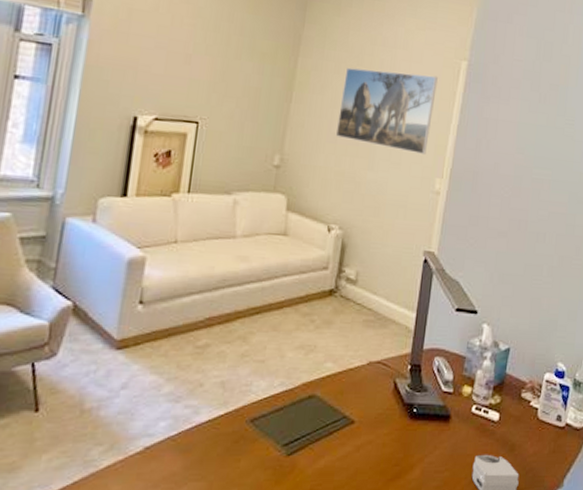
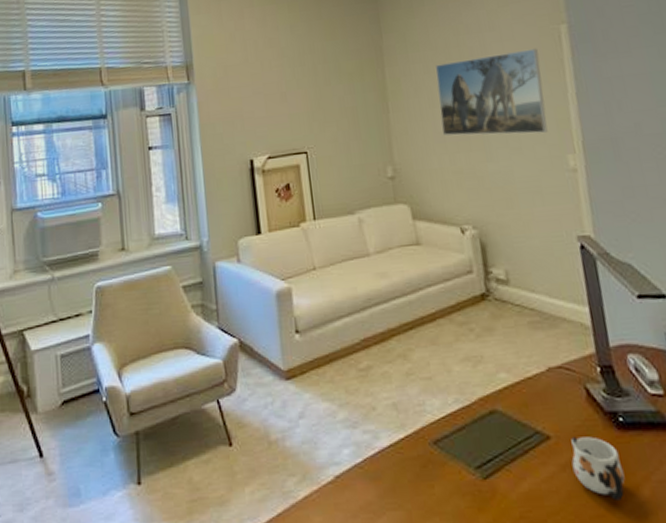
mug: none [365,422,406,477] -> present [571,436,625,500]

